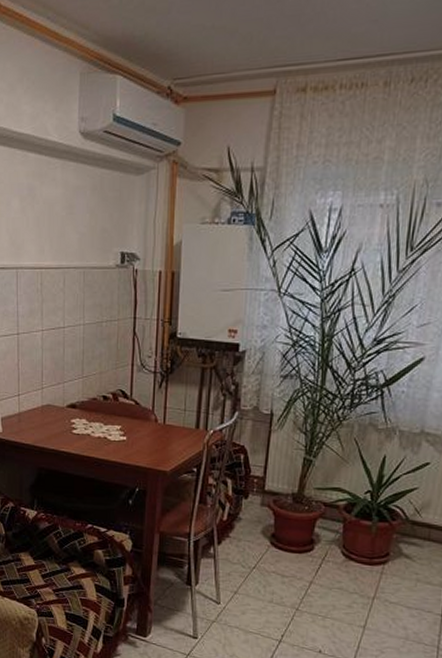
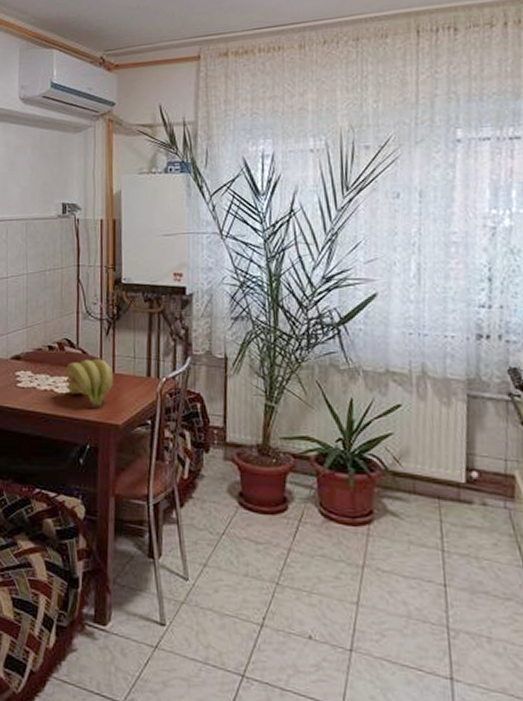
banana bunch: none [118,410,164,455] -> present [65,359,113,408]

